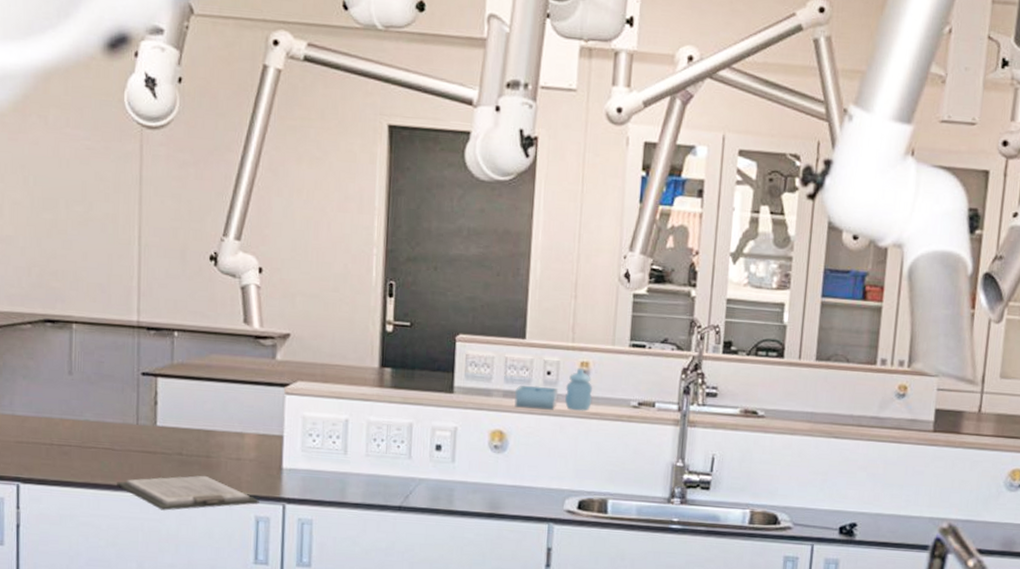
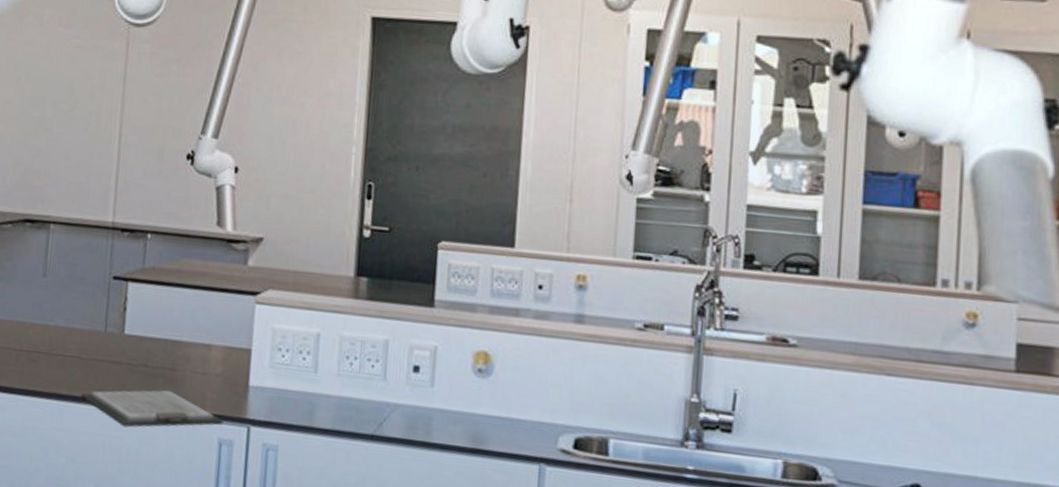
soap dispenser: present [514,368,593,412] -> none [501,282,591,333]

